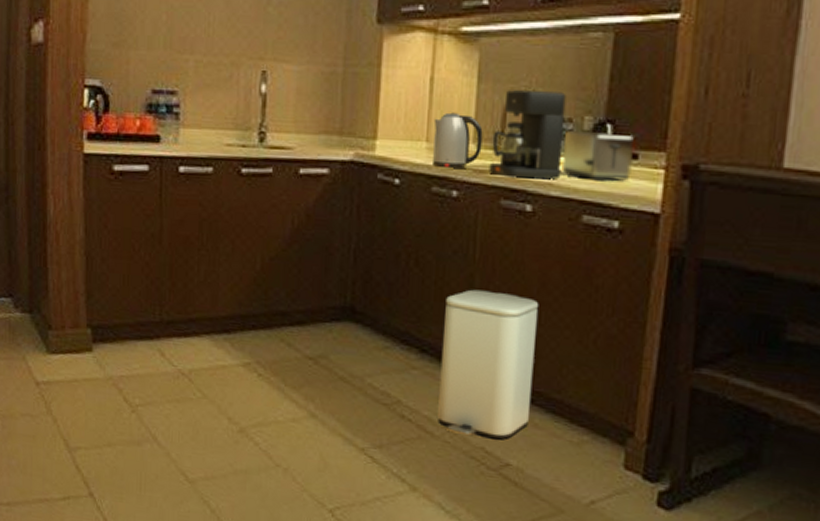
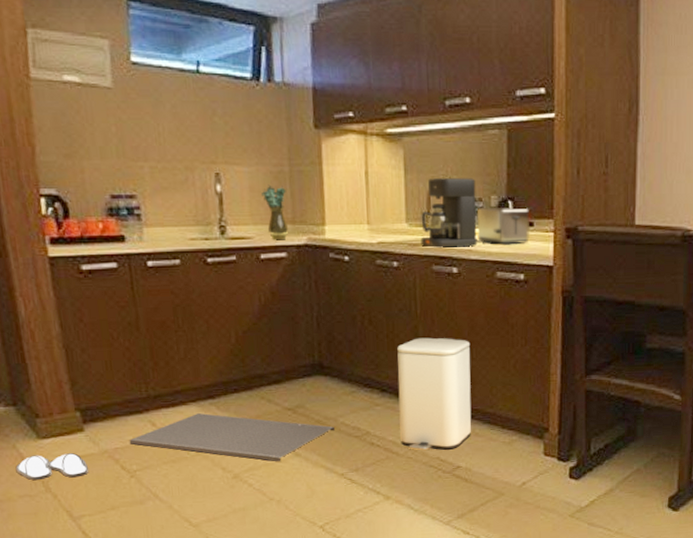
slippers: none [22,370,92,403] -> present [15,453,89,481]
door mat: none [135,348,360,421] -> present [129,413,335,462]
vase: none [309,87,337,154] -> present [262,184,289,240]
kettle: present [431,112,483,170] -> none [372,199,414,245]

